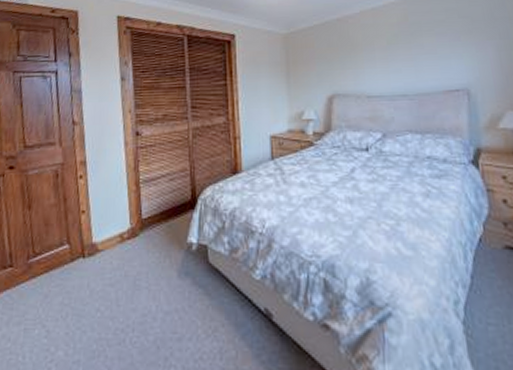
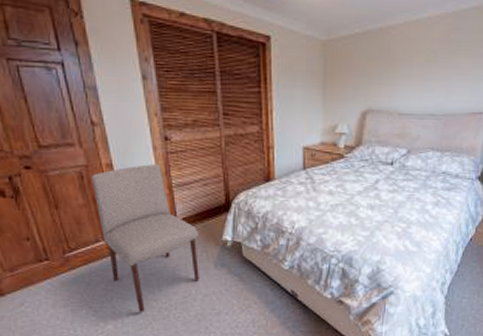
chair: none [65,160,162,335] -> present [91,164,199,312]

